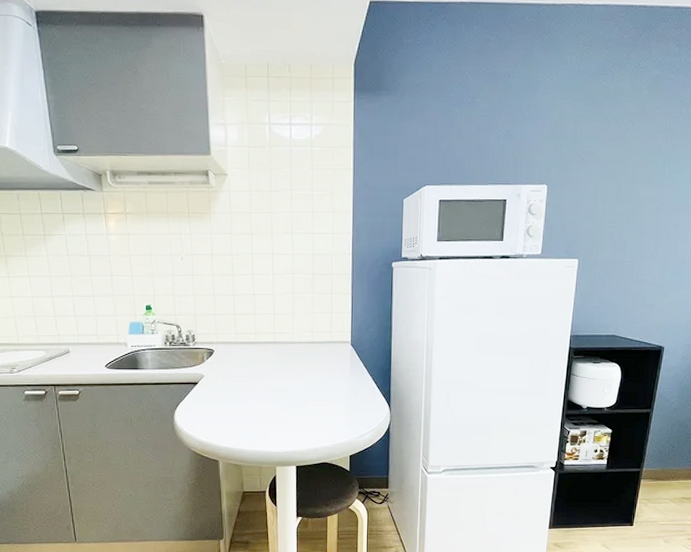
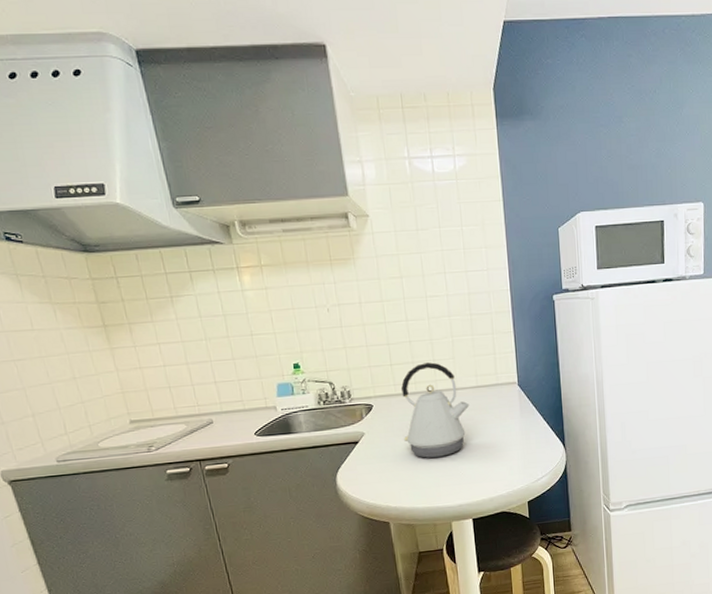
kettle: none [240,315,303,405] -> present [400,362,470,458]

